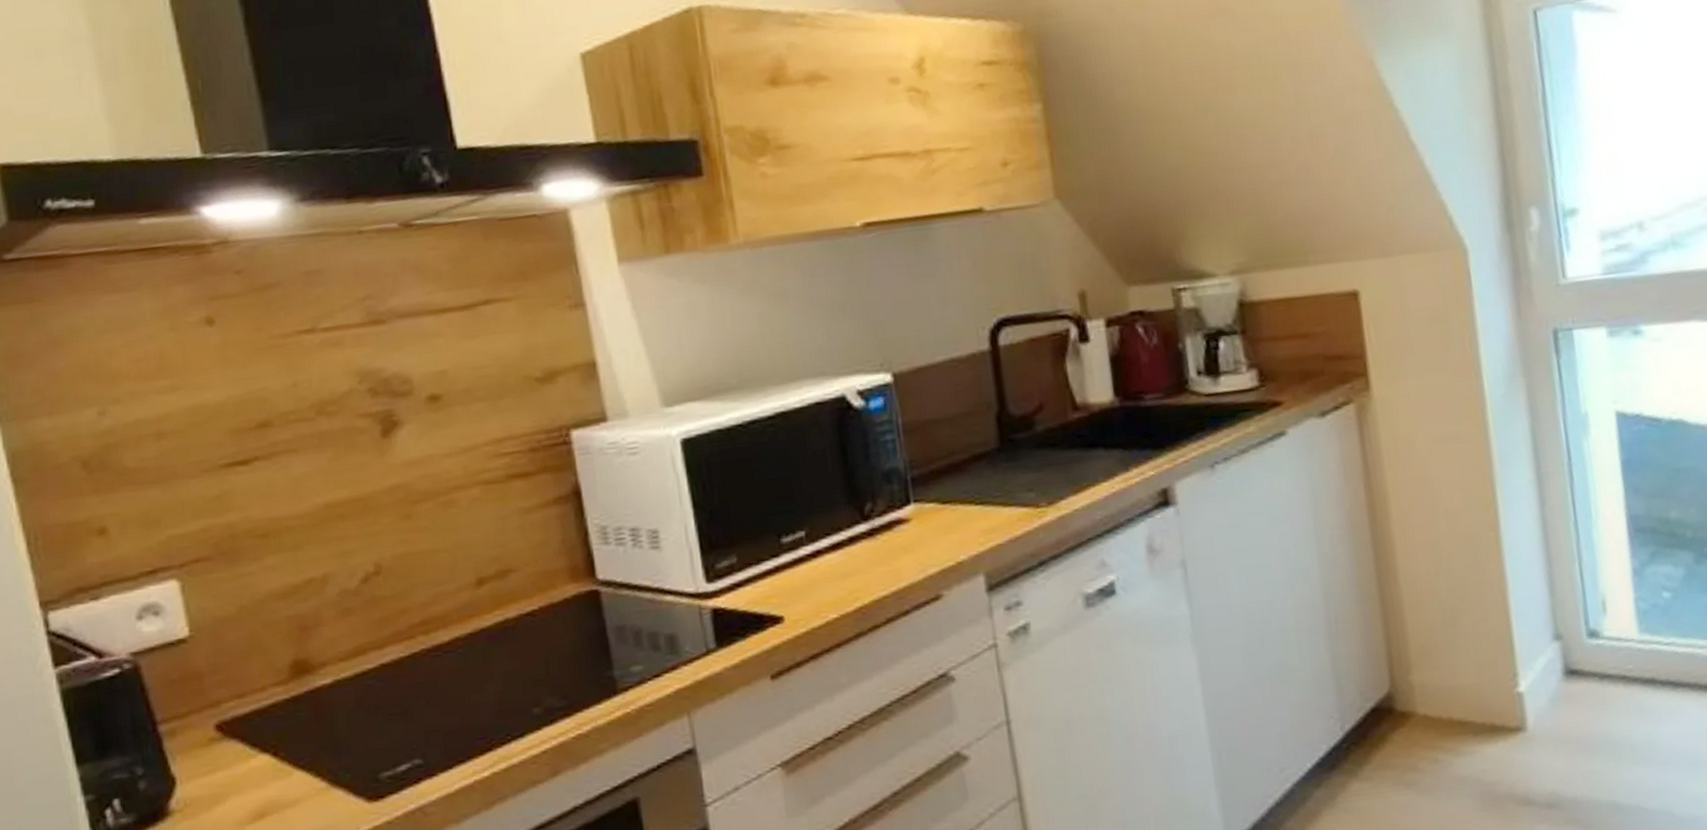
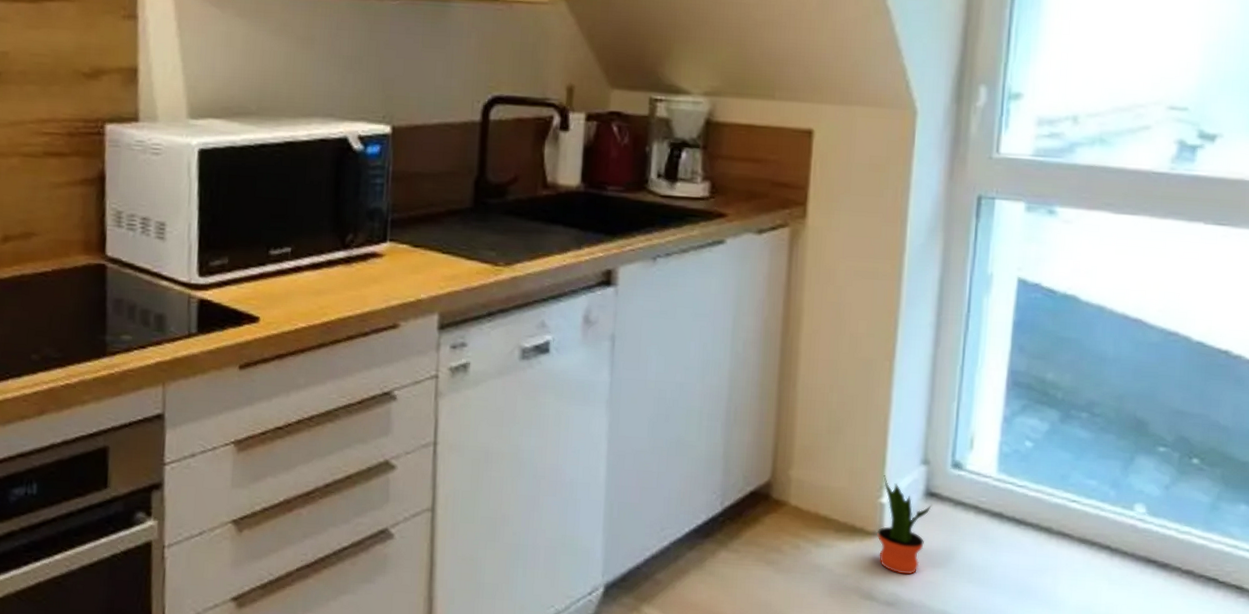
potted plant: none [1514,661,1576,770] -> present [876,475,933,575]

